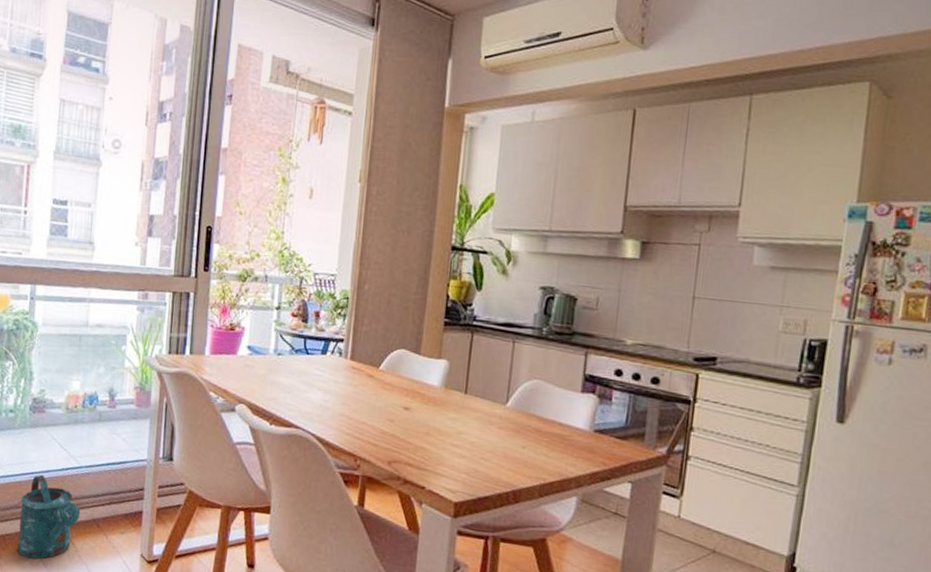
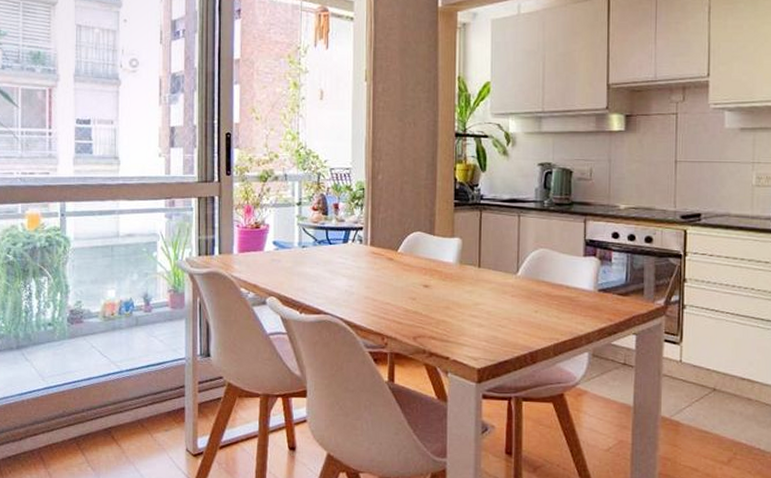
watering can: present [17,474,81,560] -> none [65,382,125,465]

